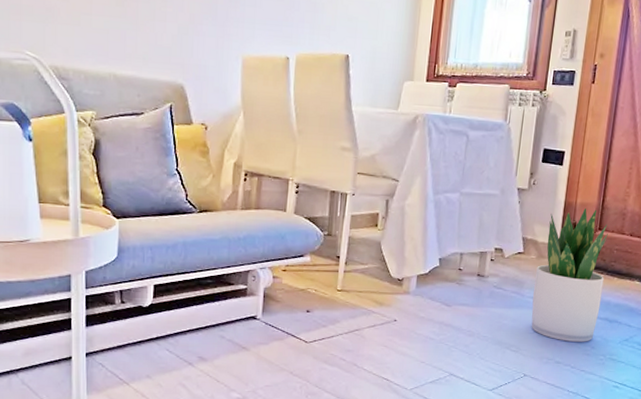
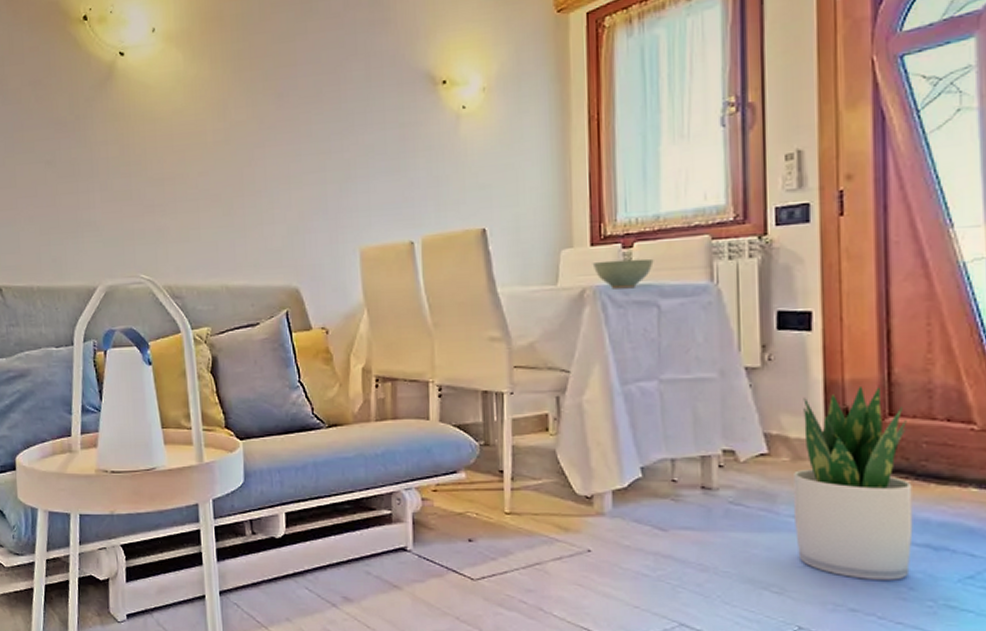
bowl: none [425,95,469,120] -> present [592,258,654,289]

